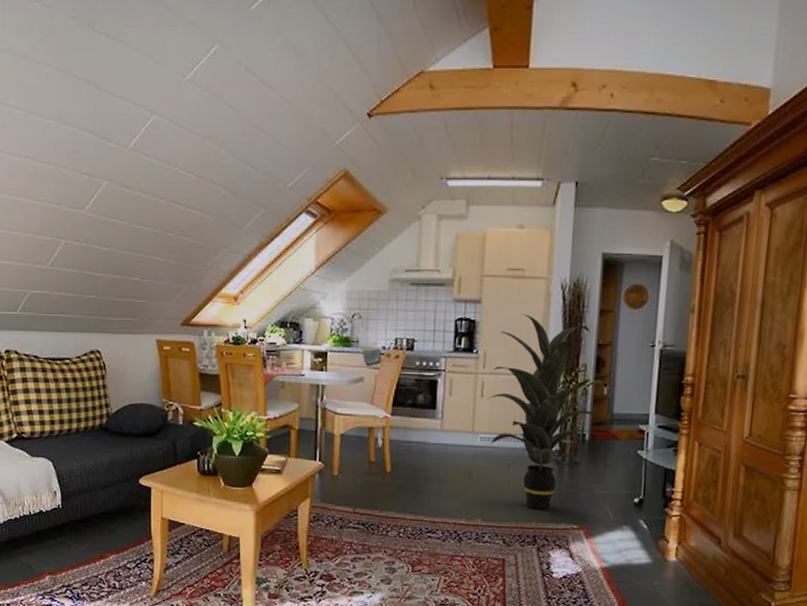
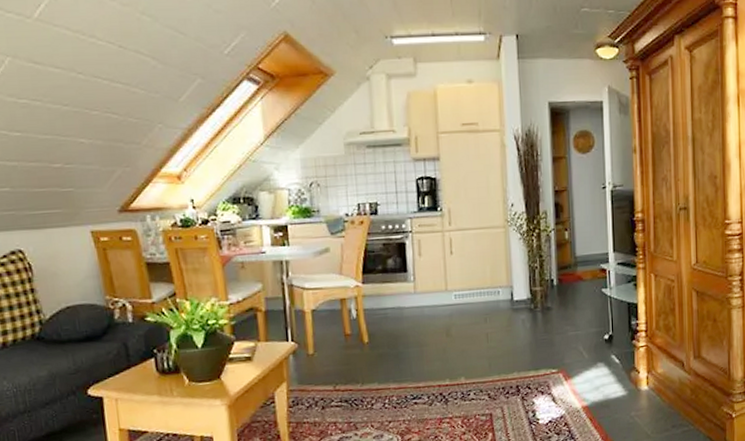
indoor plant: present [488,314,608,510] -> none [457,167,572,360]

